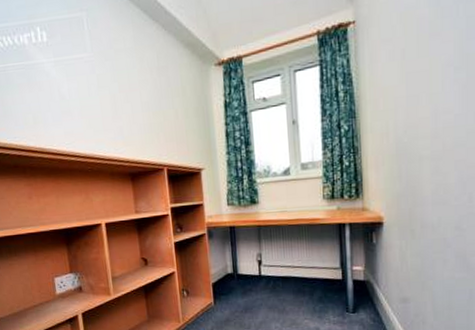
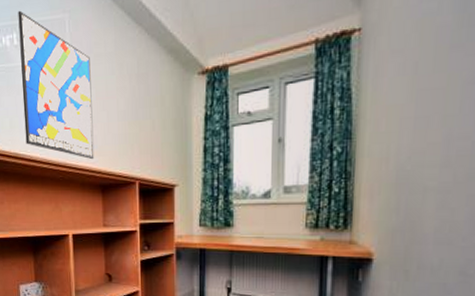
wall art: none [34,9,122,150] -> present [18,10,95,160]

